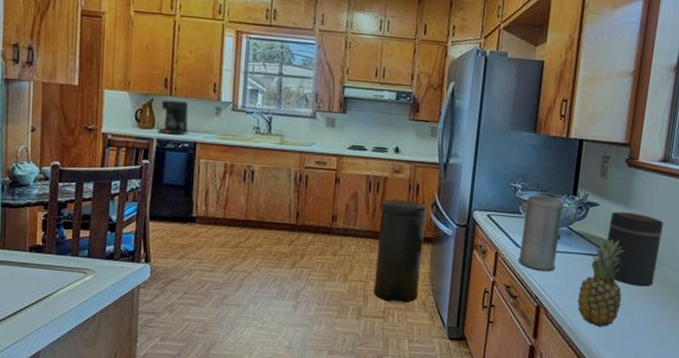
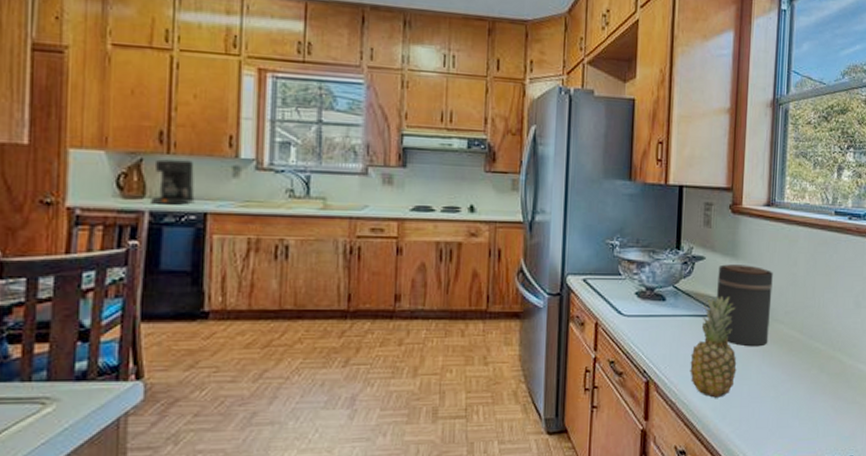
pedal bin: present [374,199,427,304] -> none [452,268,511,398]
canister: present [518,195,565,271] -> none [621,252,668,340]

